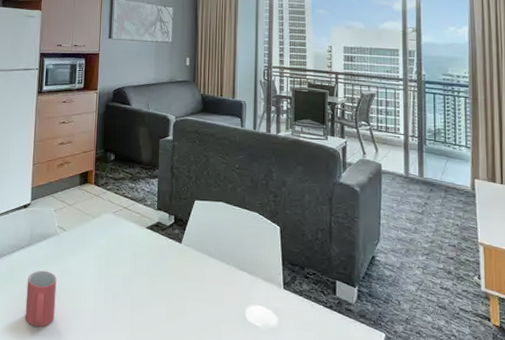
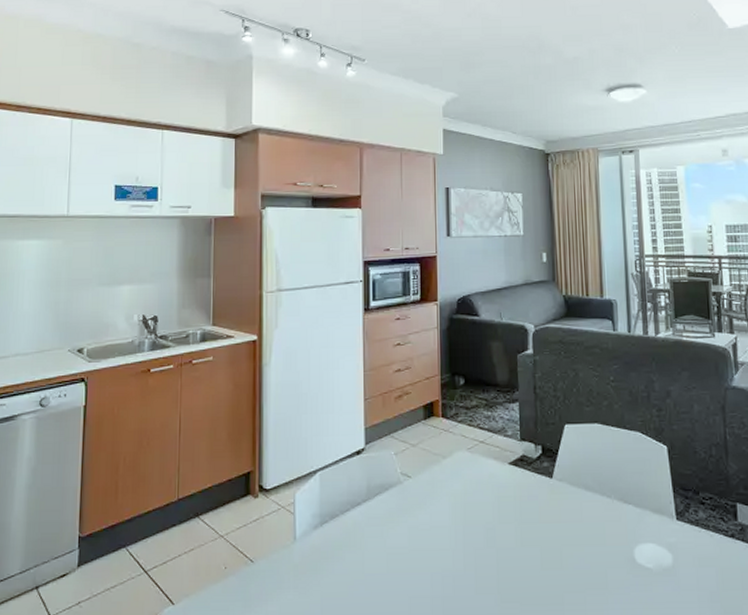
mug: present [25,270,57,327] -> none [367,529,405,600]

